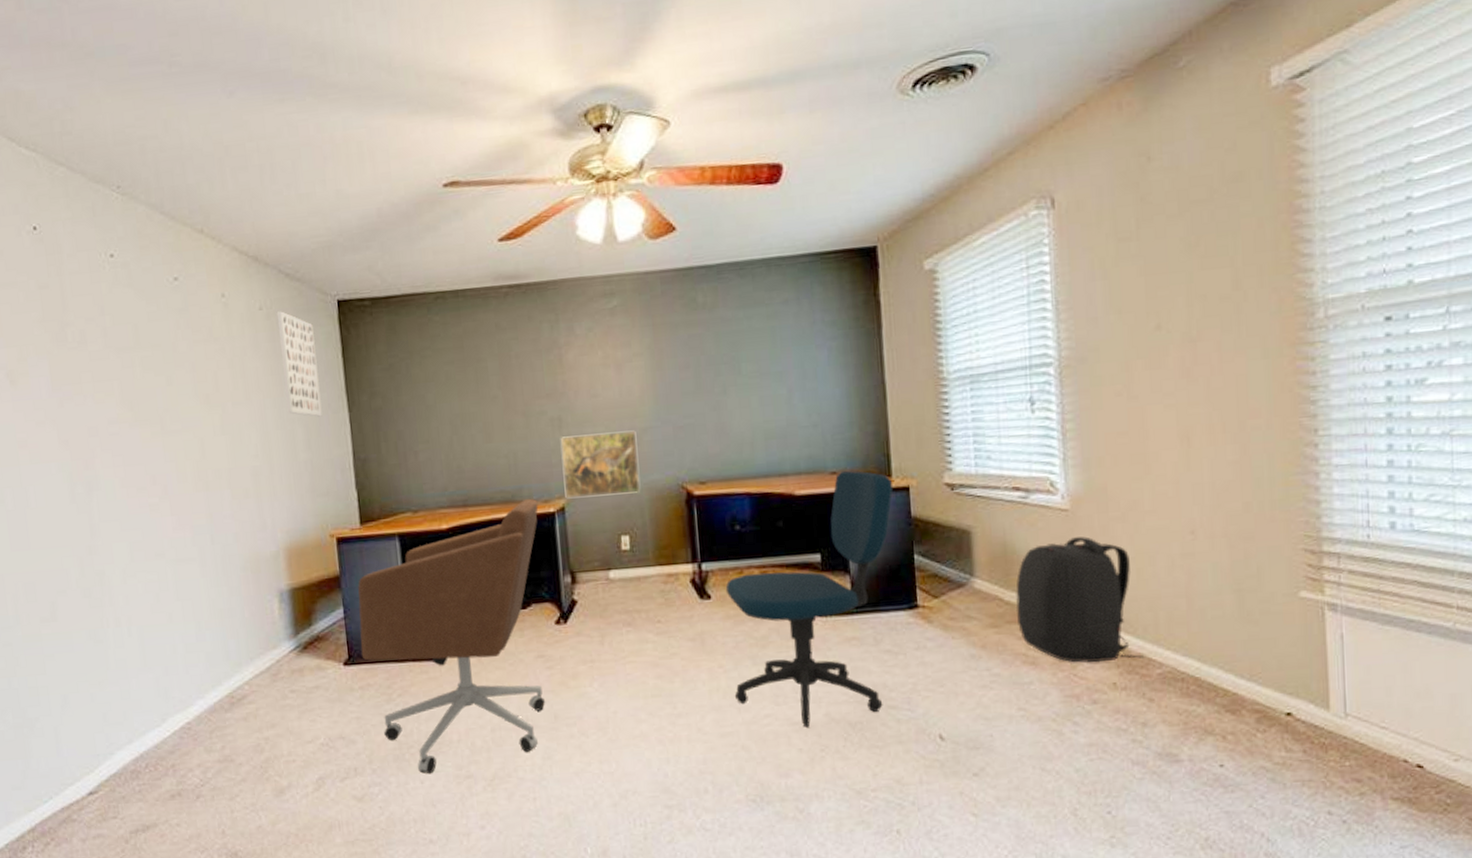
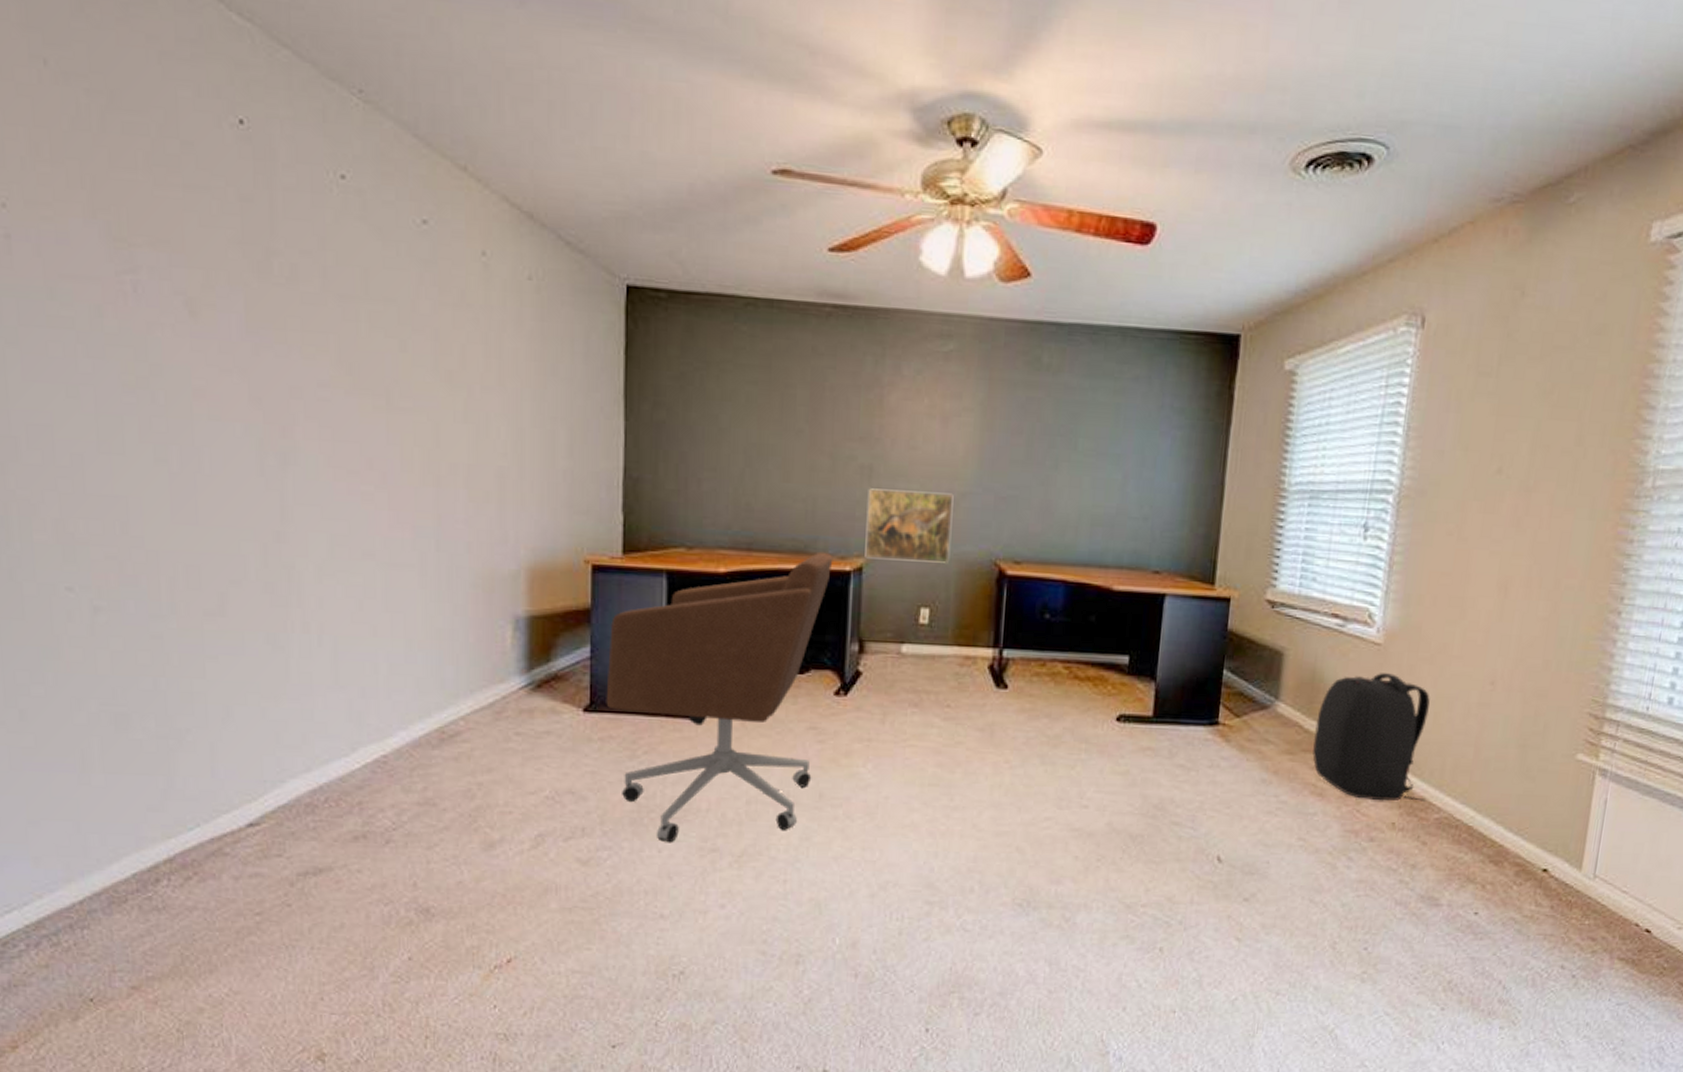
wall art: present [276,311,322,417] -> none [549,285,593,421]
office chair: present [725,470,893,728] -> none [1016,571,1215,835]

